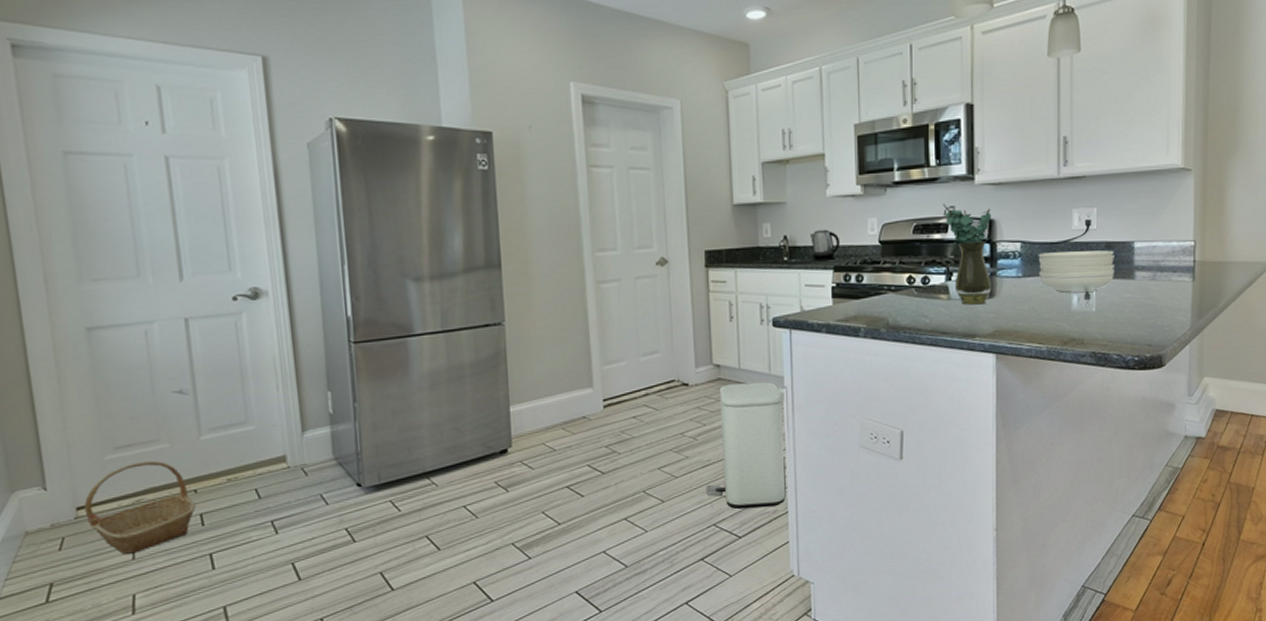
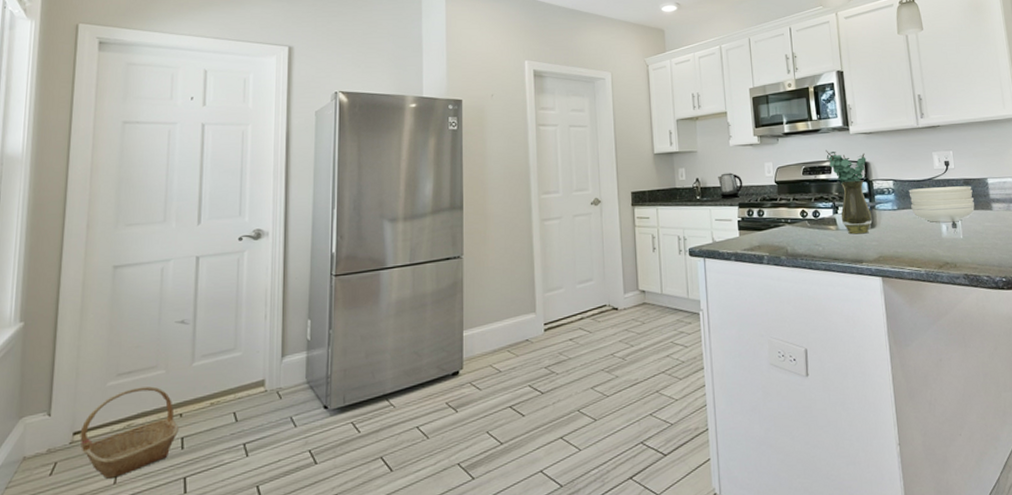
pedal bin: present [705,382,786,509] -> none [633,305,706,426]

